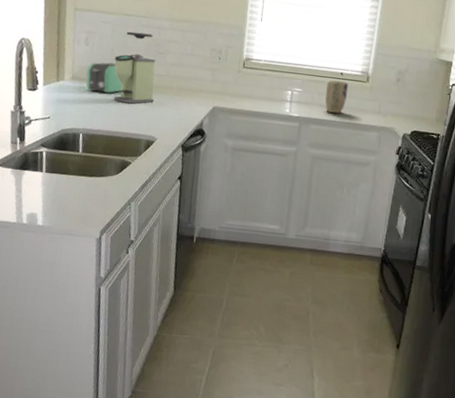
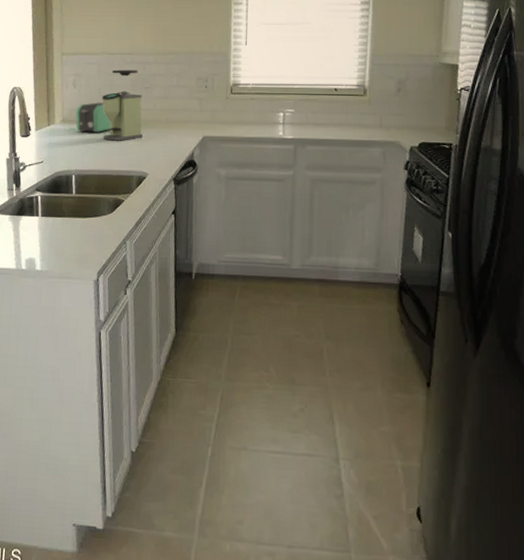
plant pot: present [325,79,349,114] -> none [320,96,345,131]

